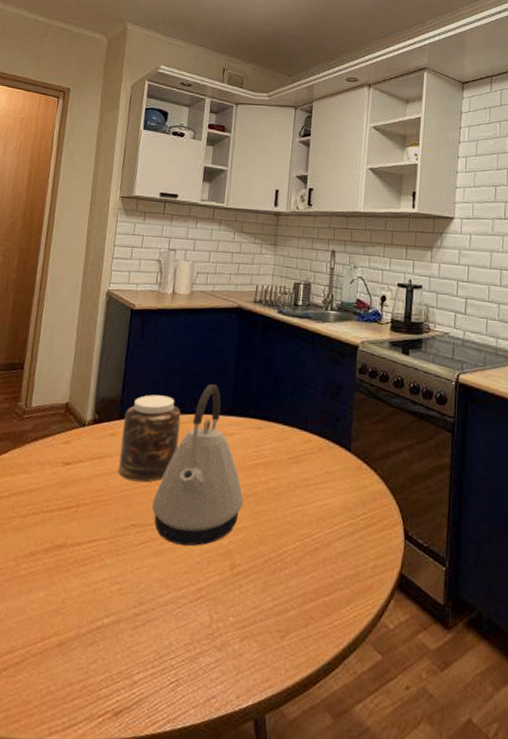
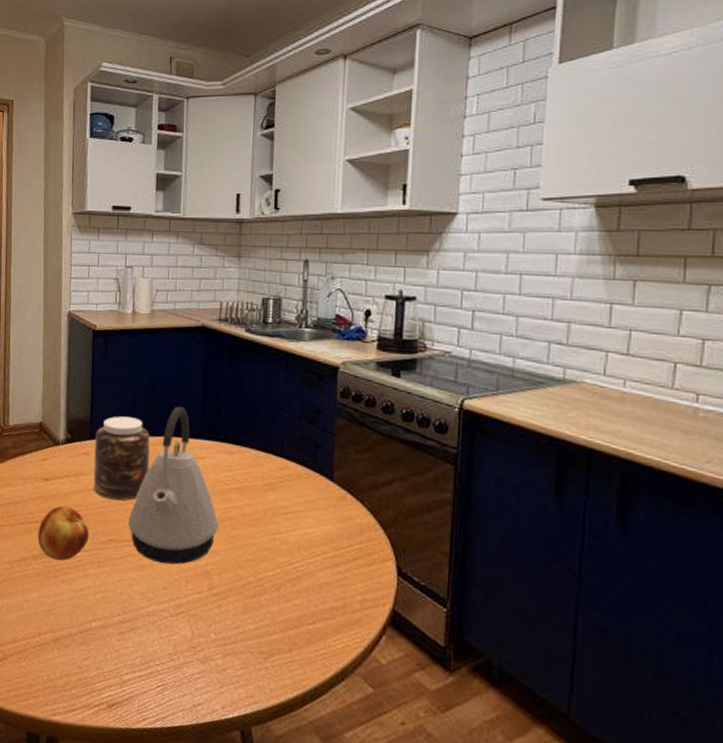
fruit: none [51,491,110,553] -> present [37,506,89,561]

